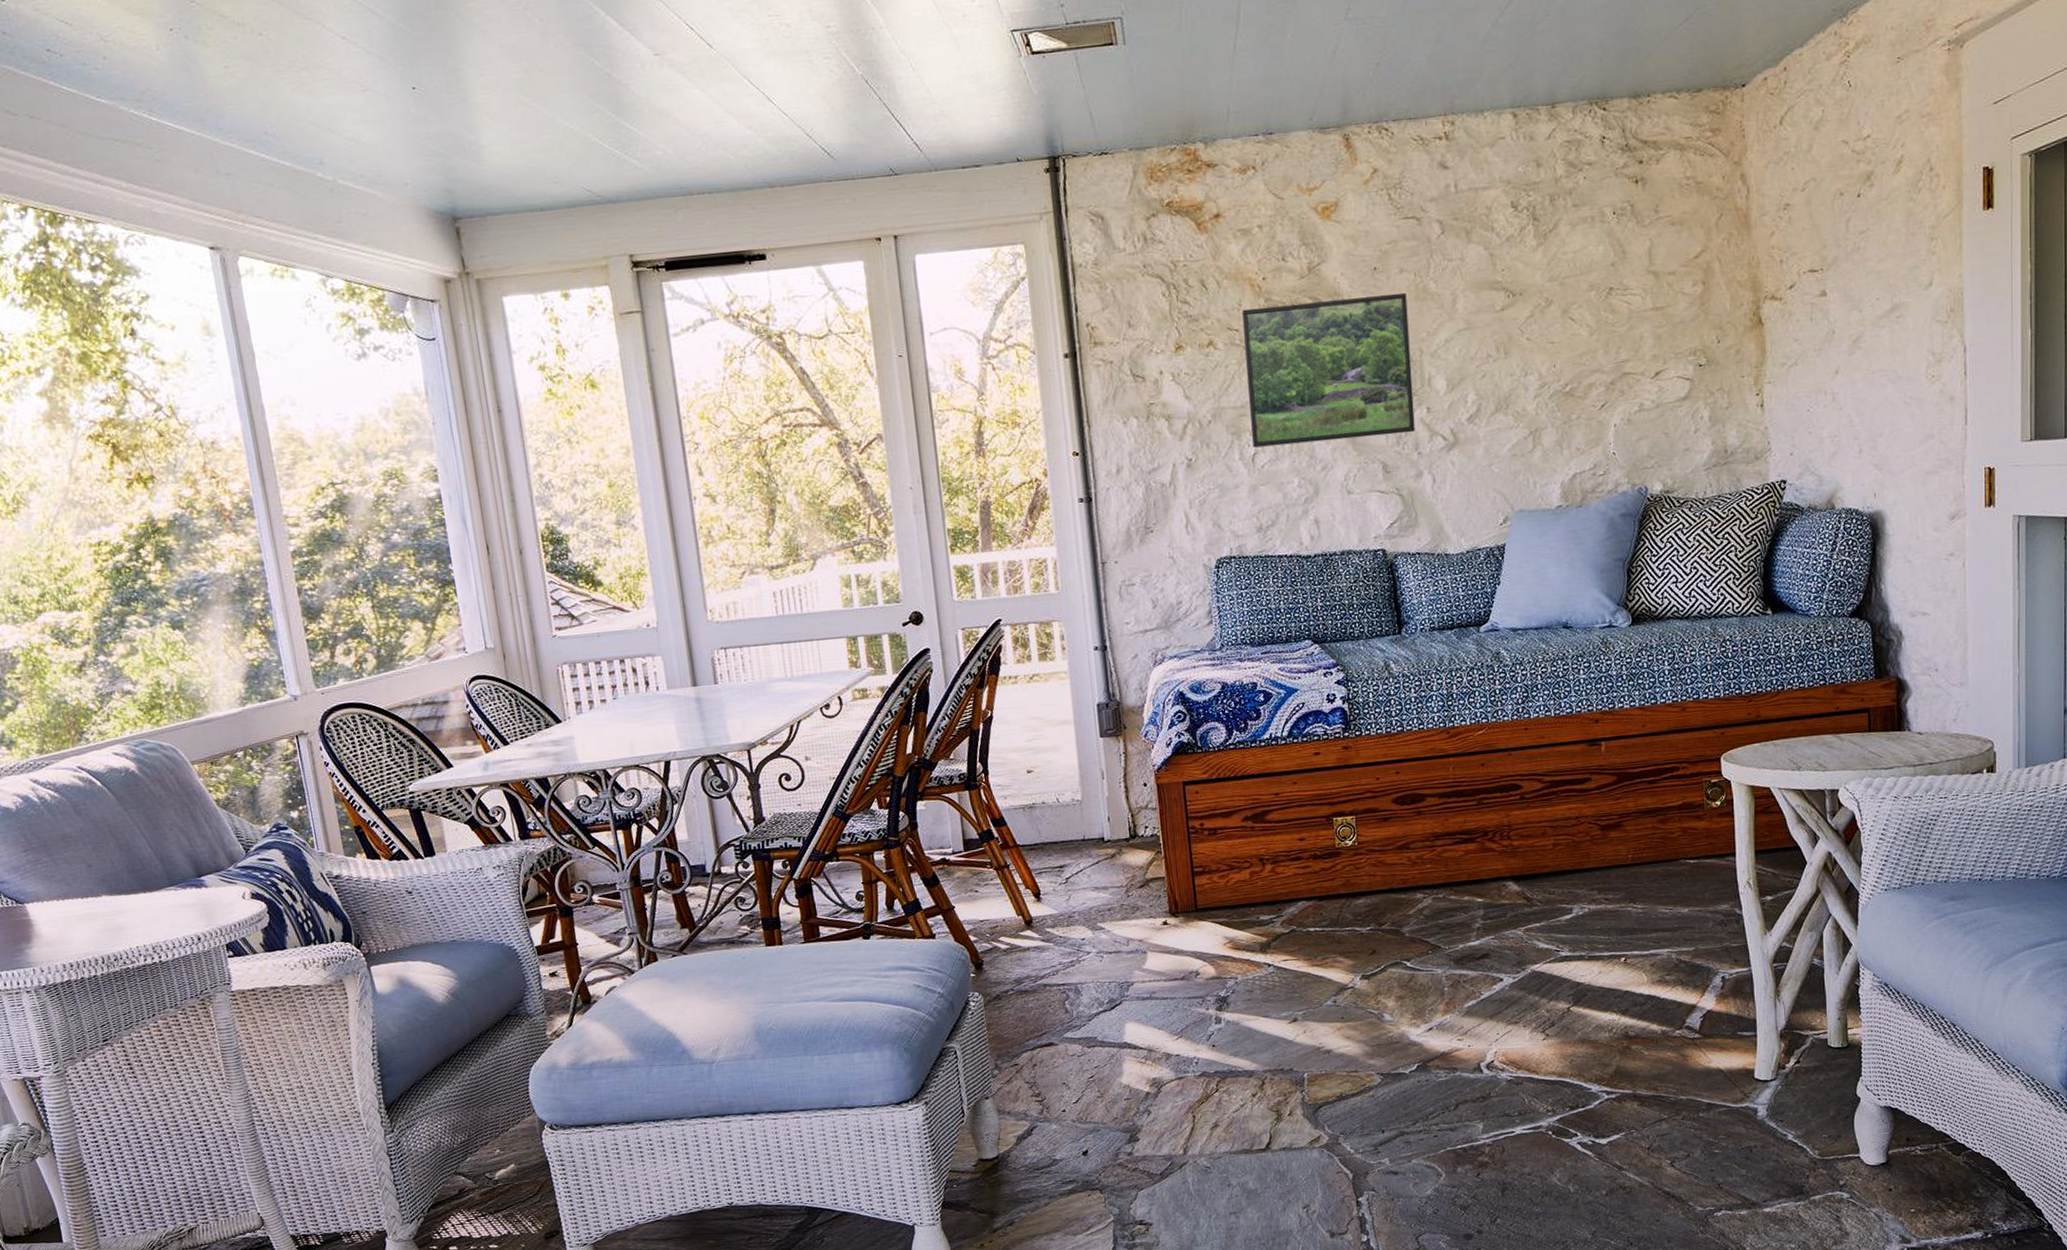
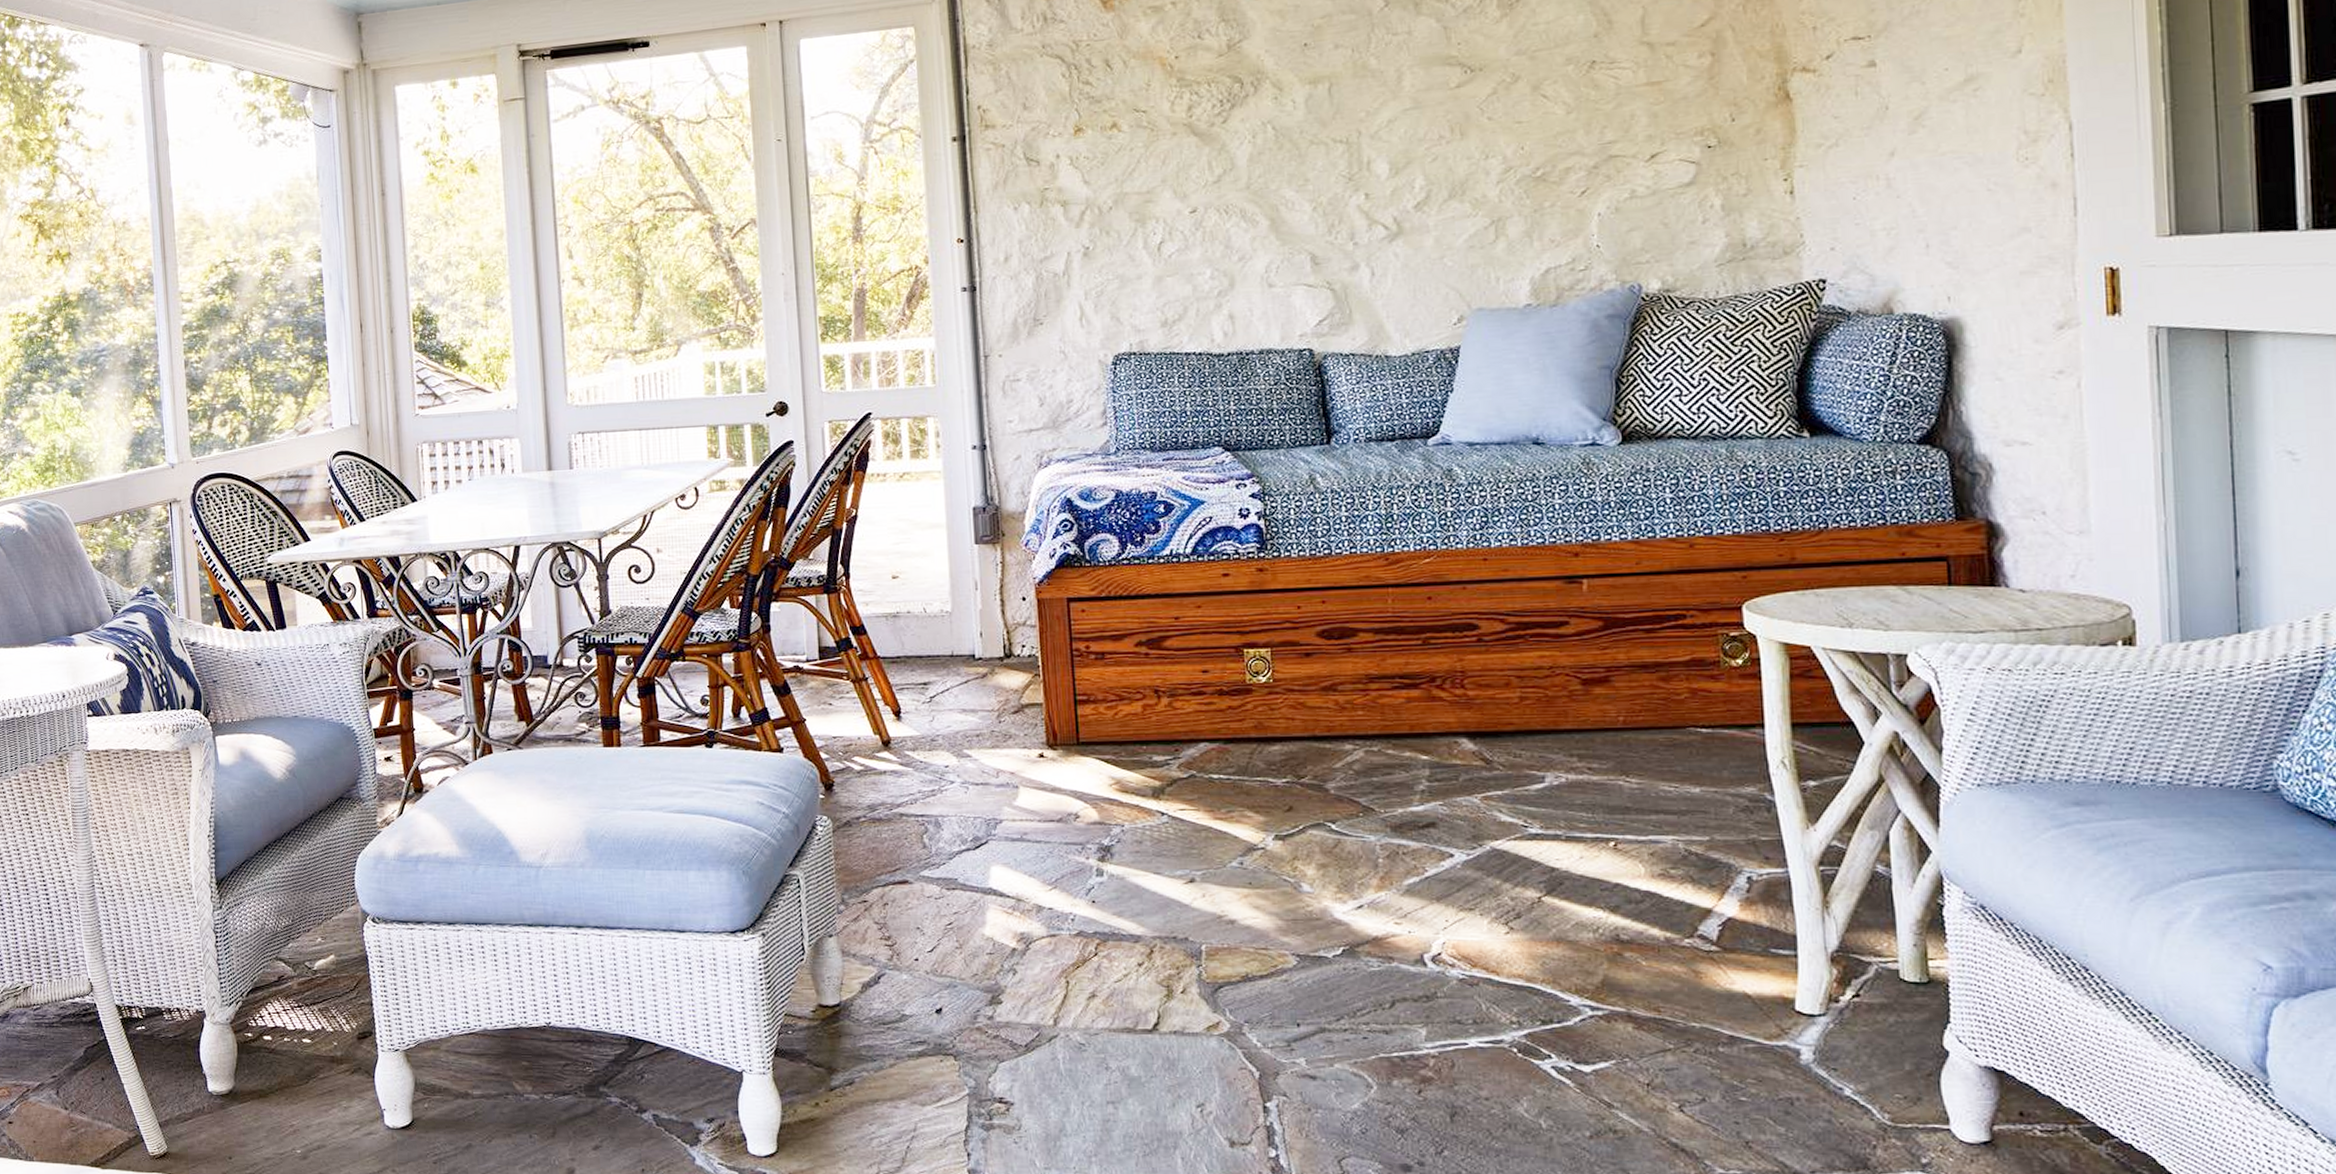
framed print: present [1242,292,1416,448] -> none [1151,69,1351,236]

